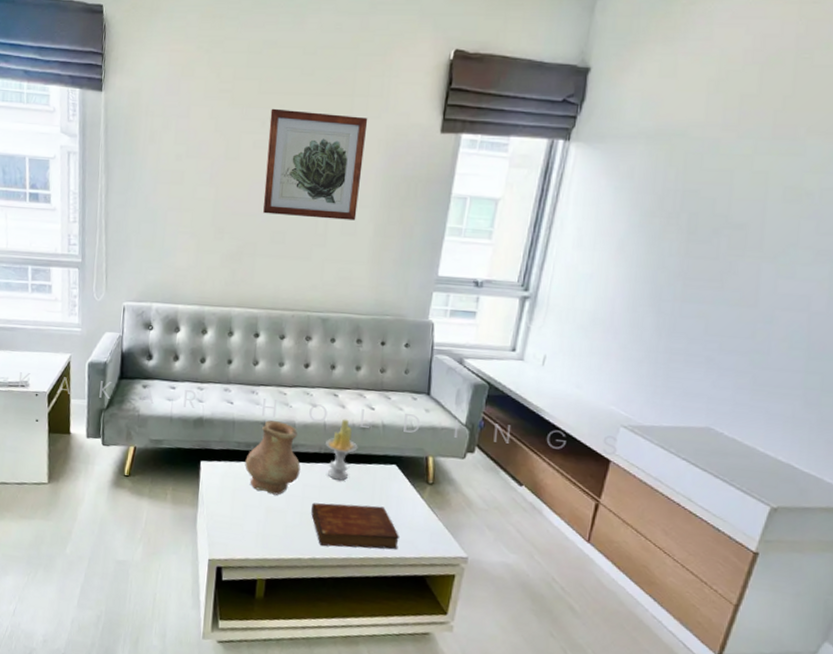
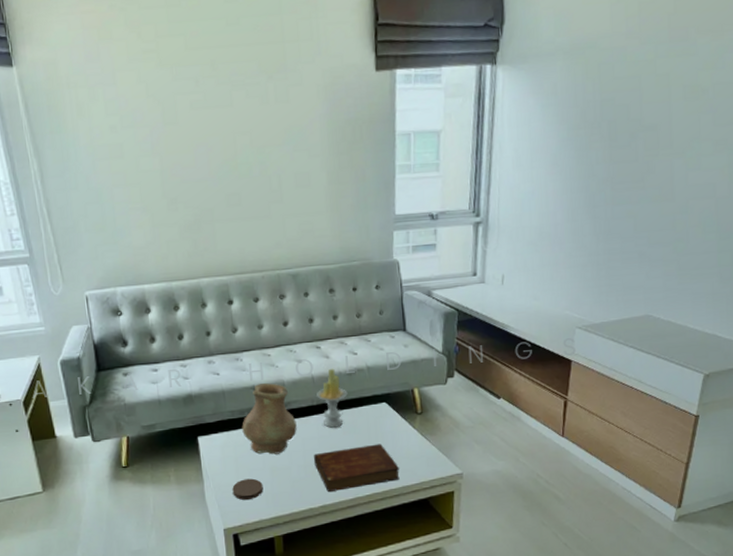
coaster: none [224,513,256,535] -> present [232,478,264,500]
wall art: present [263,108,368,221] -> none [202,63,308,177]

